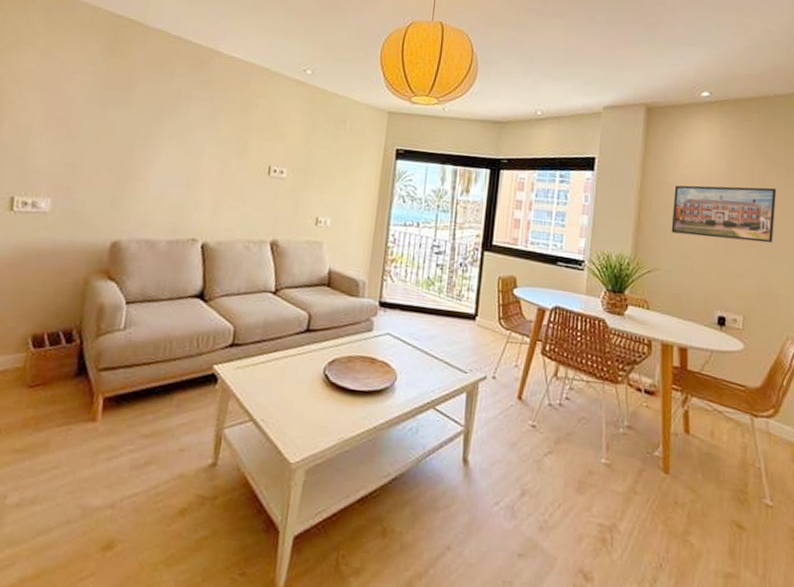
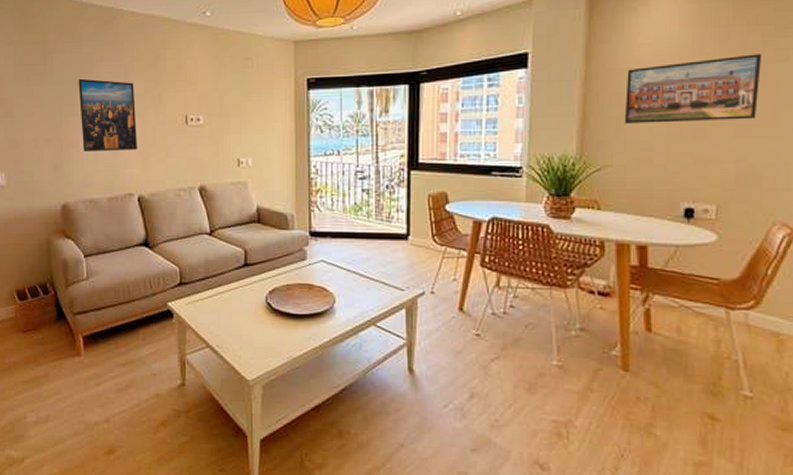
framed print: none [150,111,221,194] -> present [78,78,137,152]

